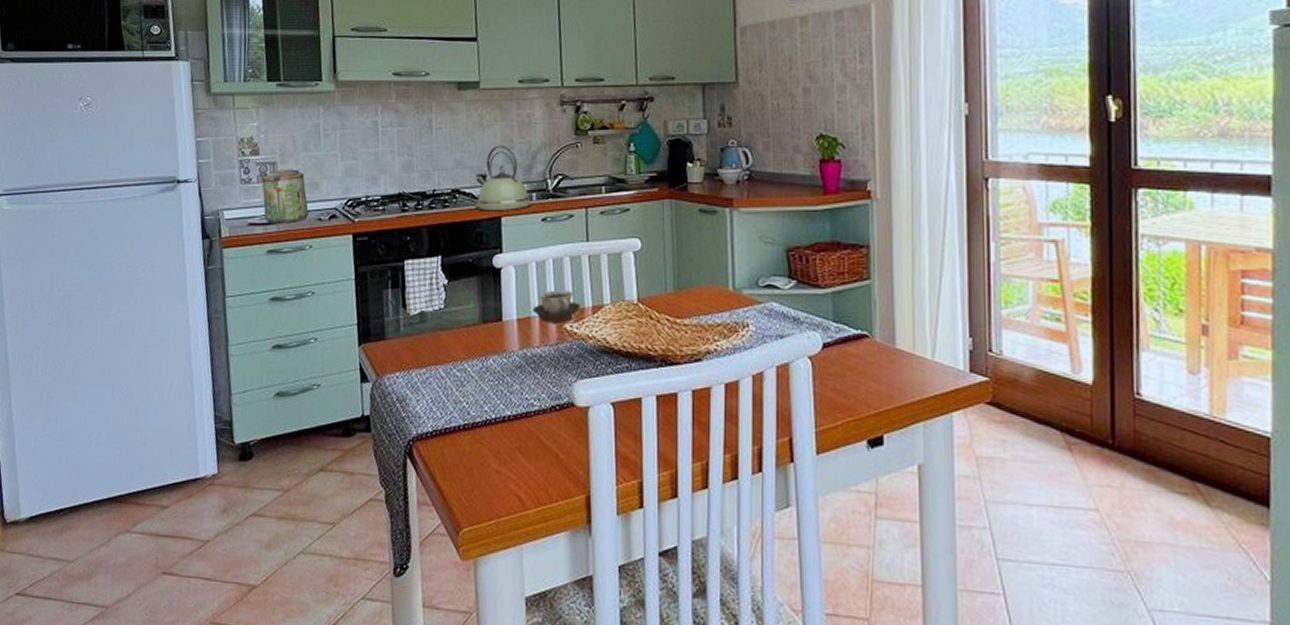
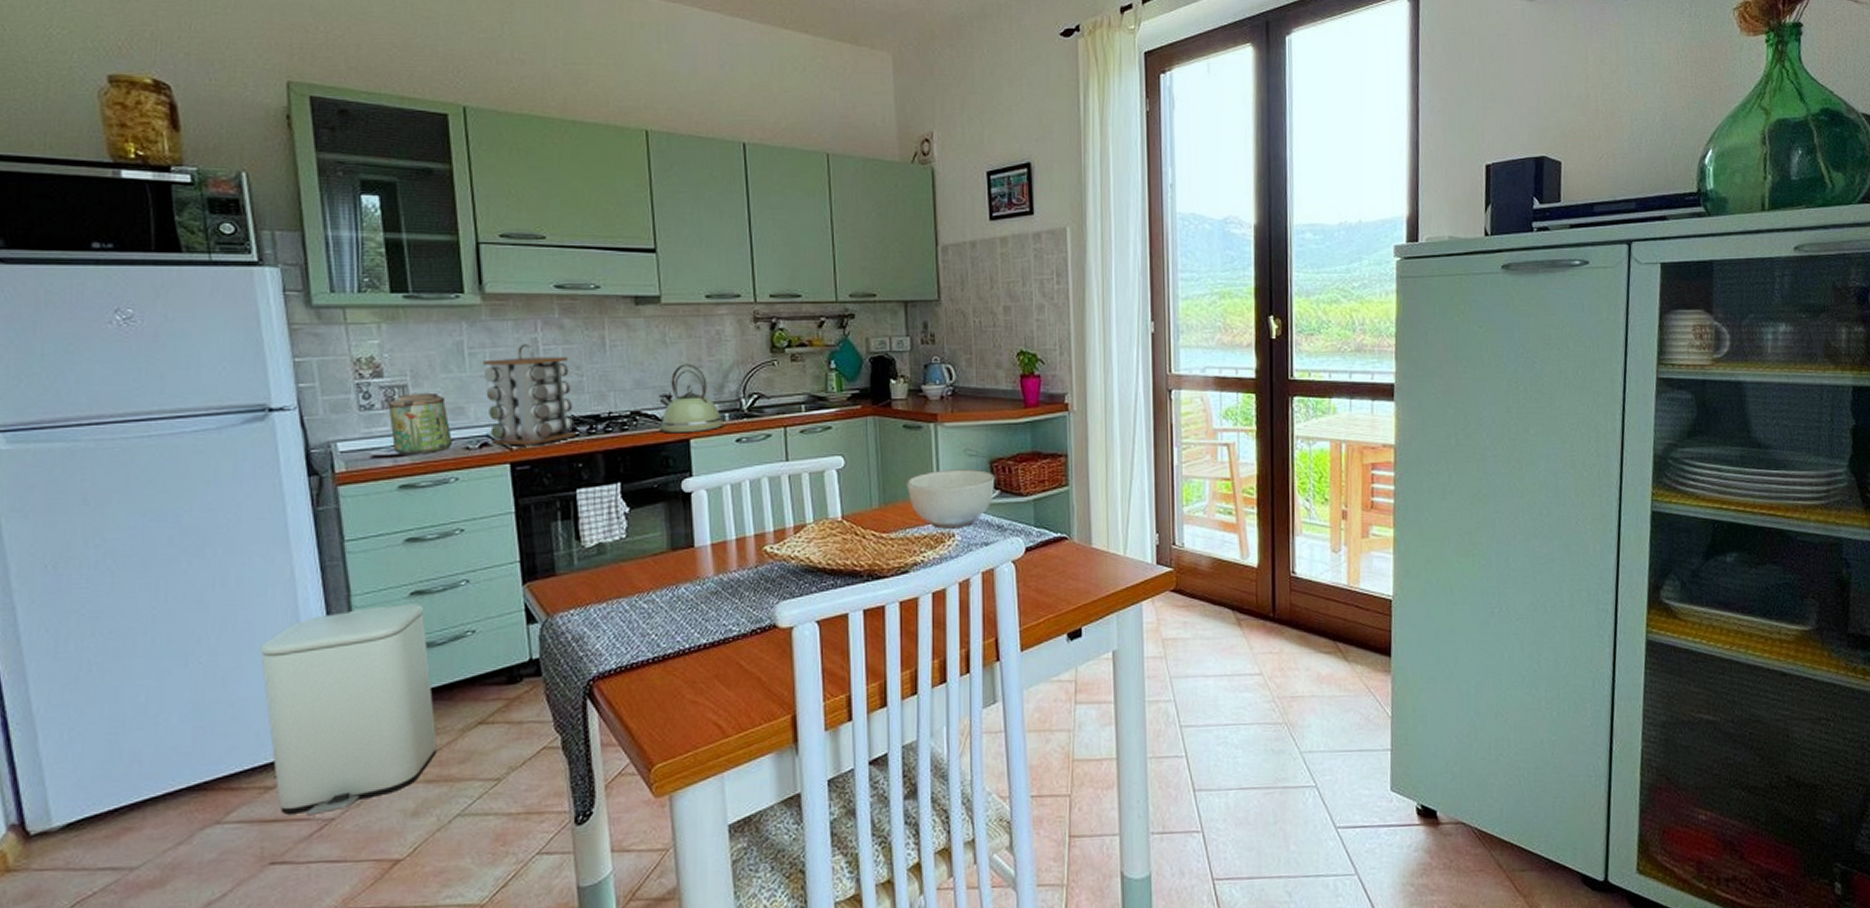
pedal bin: none [162,356,288,536] -> present [259,604,437,816]
spice rack: none [334,127,406,219] -> present [483,344,576,446]
cup: present [532,290,581,323] -> none [728,511,782,546]
bowl: none [700,256,792,318] -> present [906,469,995,529]

